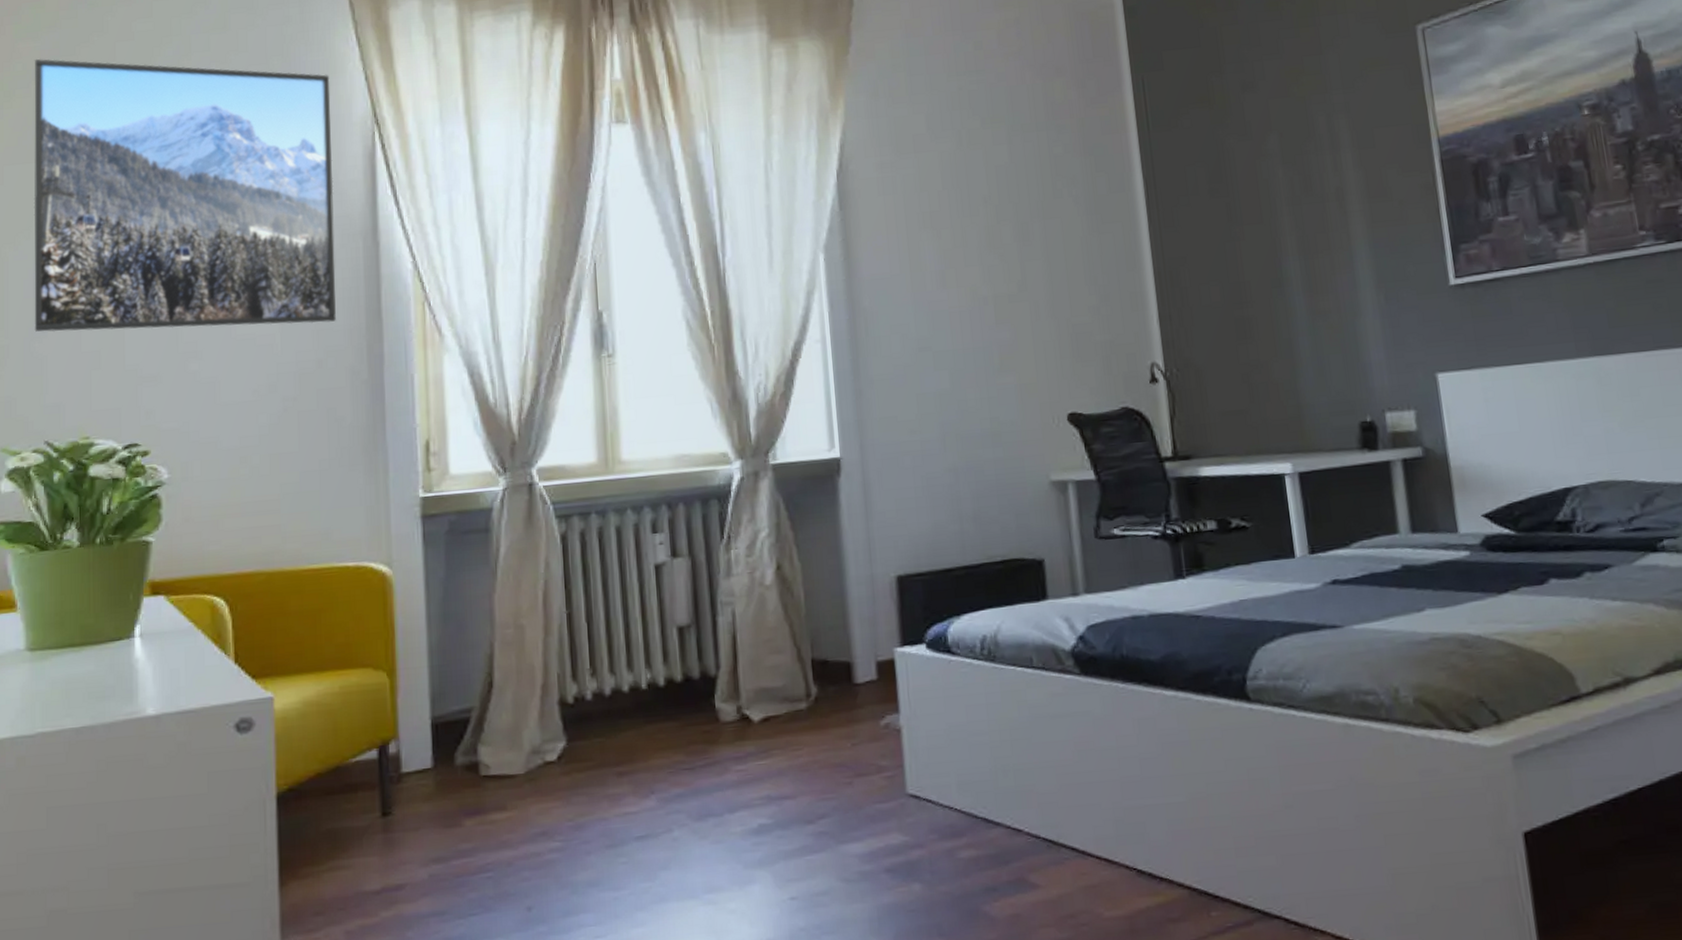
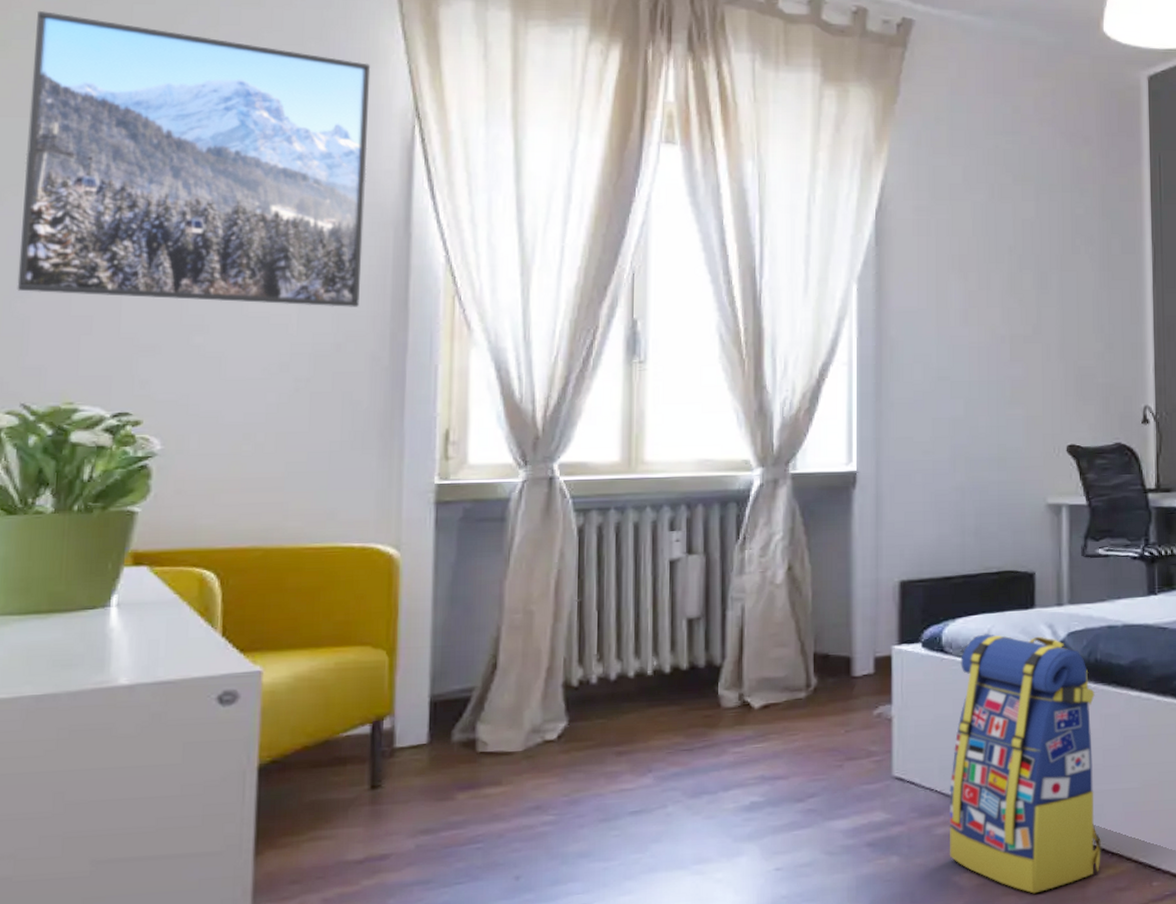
backpack: none [969,631,1149,926] -> present [948,634,1102,894]

